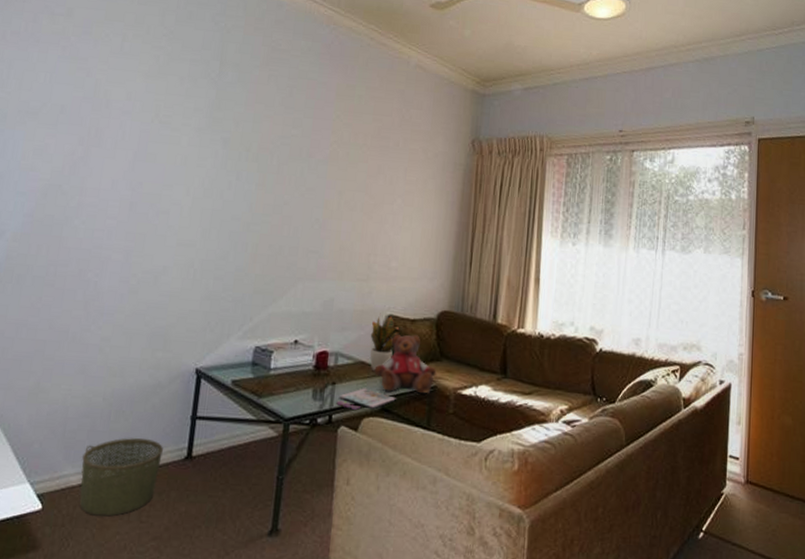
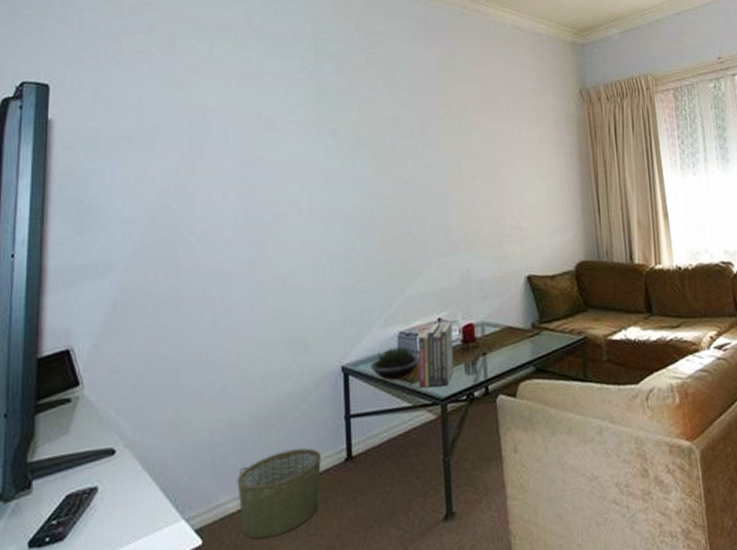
succulent plant: none [222,360,271,391] -> present [370,347,420,380]
books: none [265,344,307,407] -> present [417,322,454,388]
magazine: present [336,388,396,411] -> none [490,352,549,378]
potted plant: present [370,316,400,372] -> none [511,276,541,335]
teddy bear: present [374,333,437,394] -> none [522,290,584,351]

